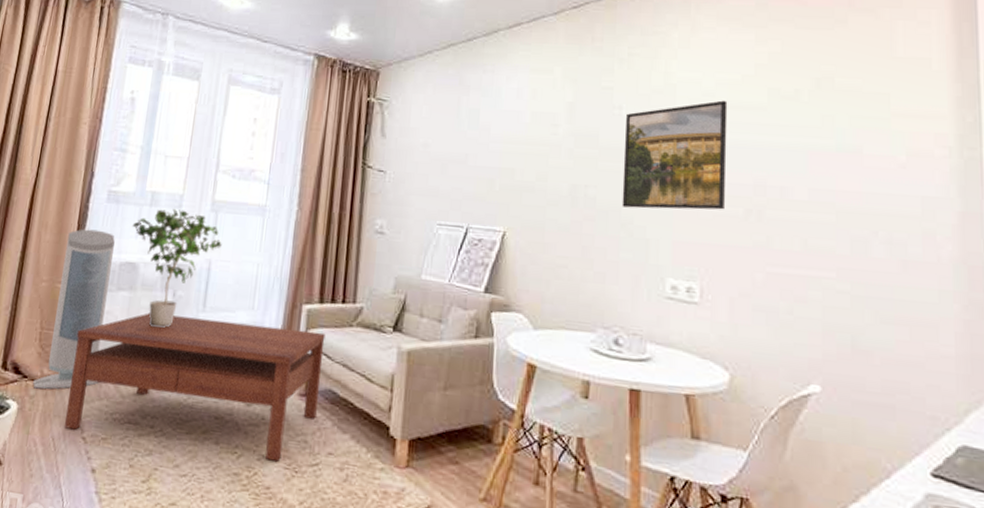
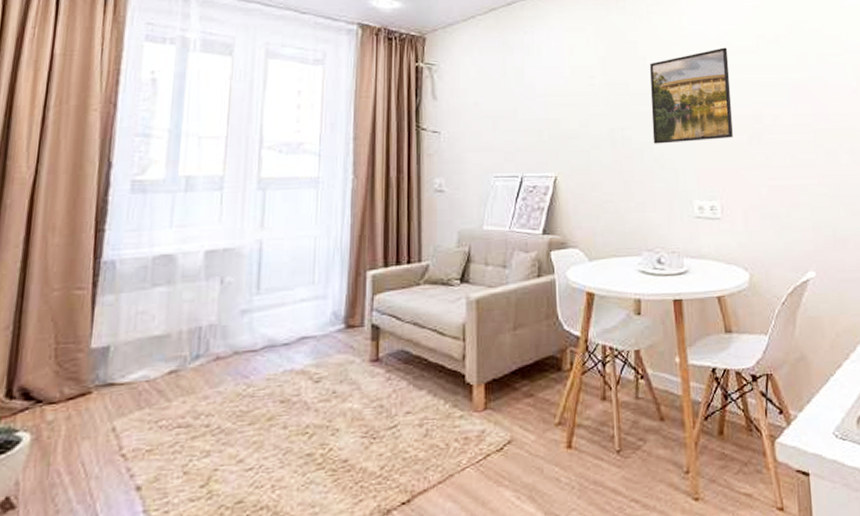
air purifier: present [33,229,115,390] -> none [50,224,145,413]
coffee table: present [63,313,325,462] -> none [96,295,393,449]
potted plant: present [132,209,222,328] -> none [164,192,273,320]

